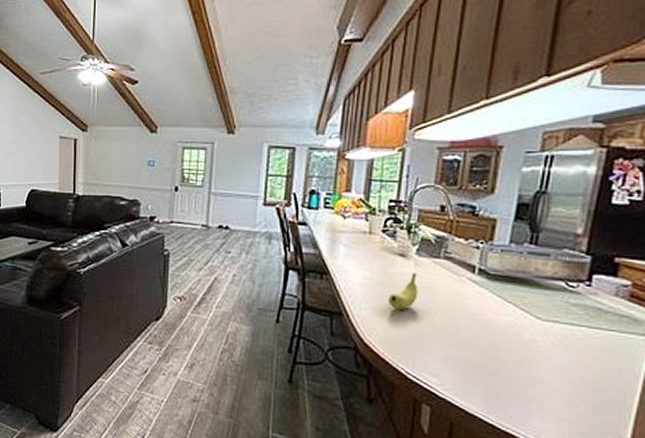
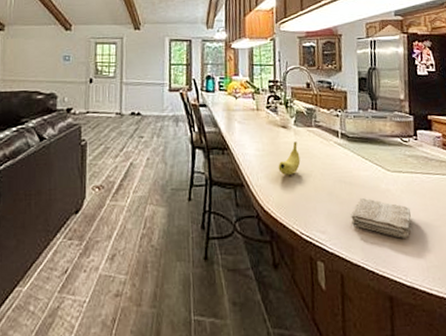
washcloth: none [475,344,562,397] -> present [351,197,411,238]

